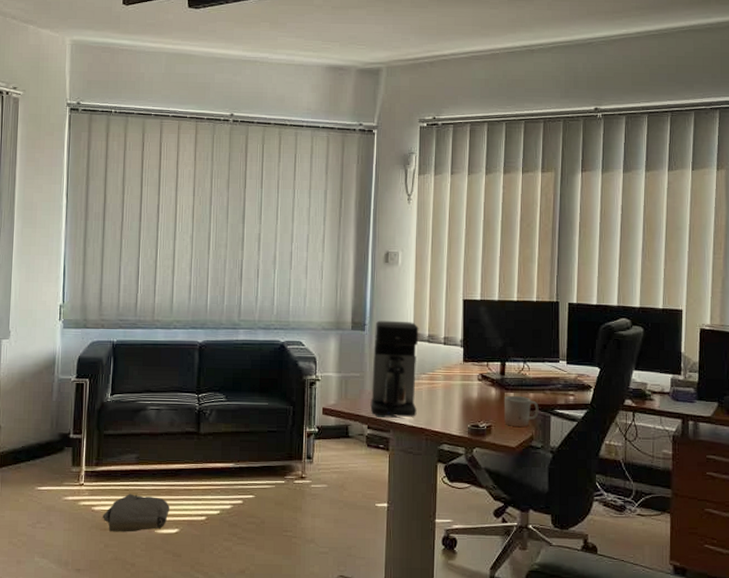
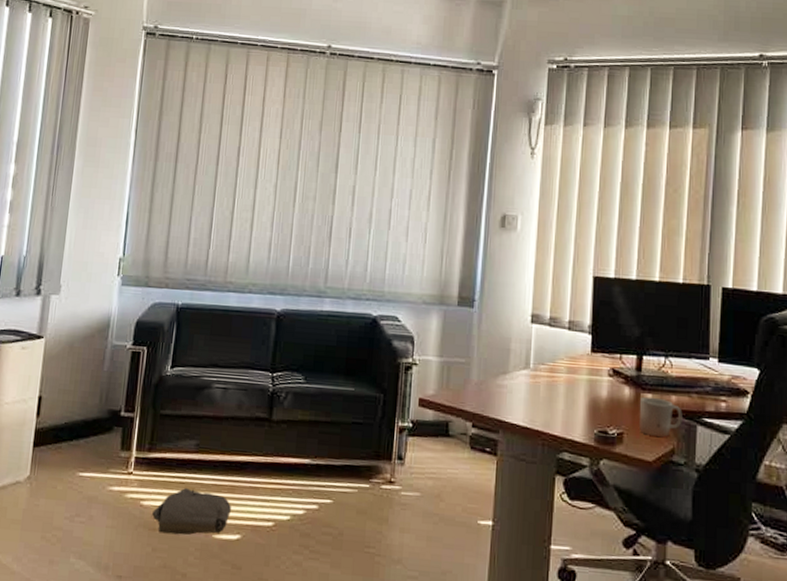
coffee maker: present [370,320,419,417] -> none [476,296,539,416]

